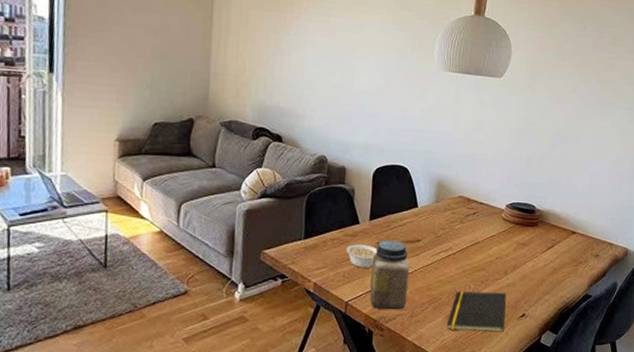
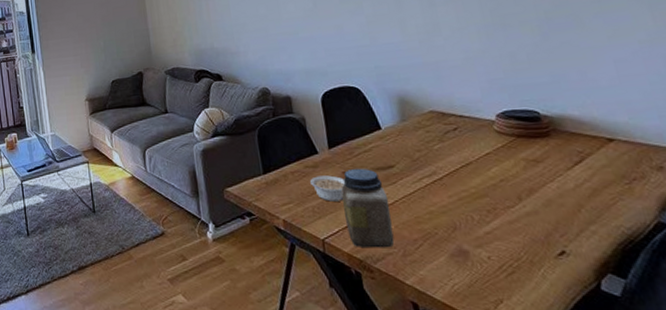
notepad: present [446,292,506,332] -> none [452,223,539,275]

